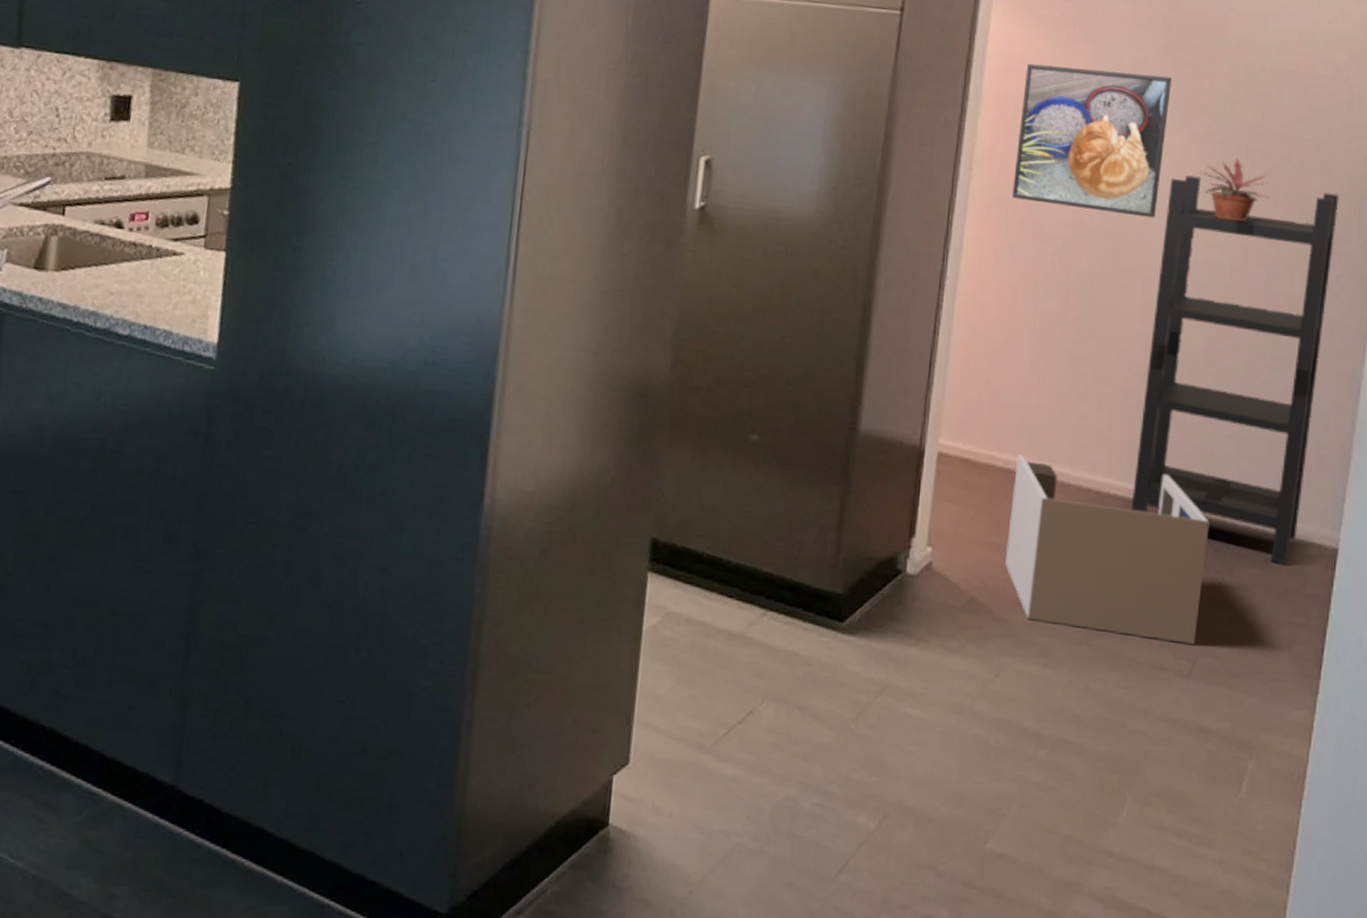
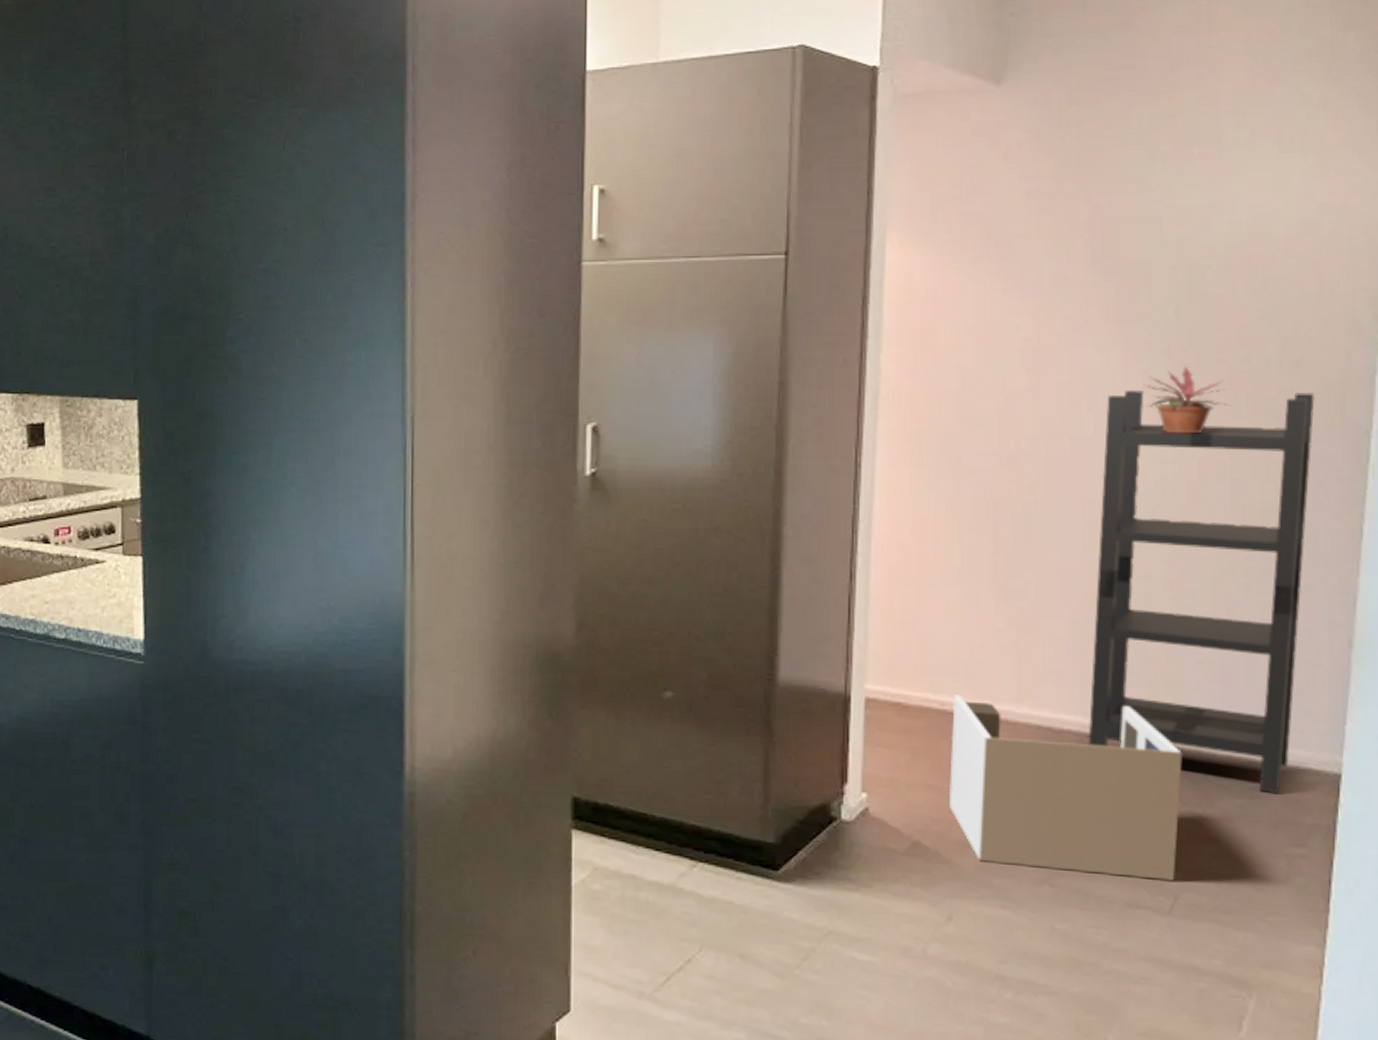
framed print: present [1012,63,1172,218] -> none [925,288,1100,440]

